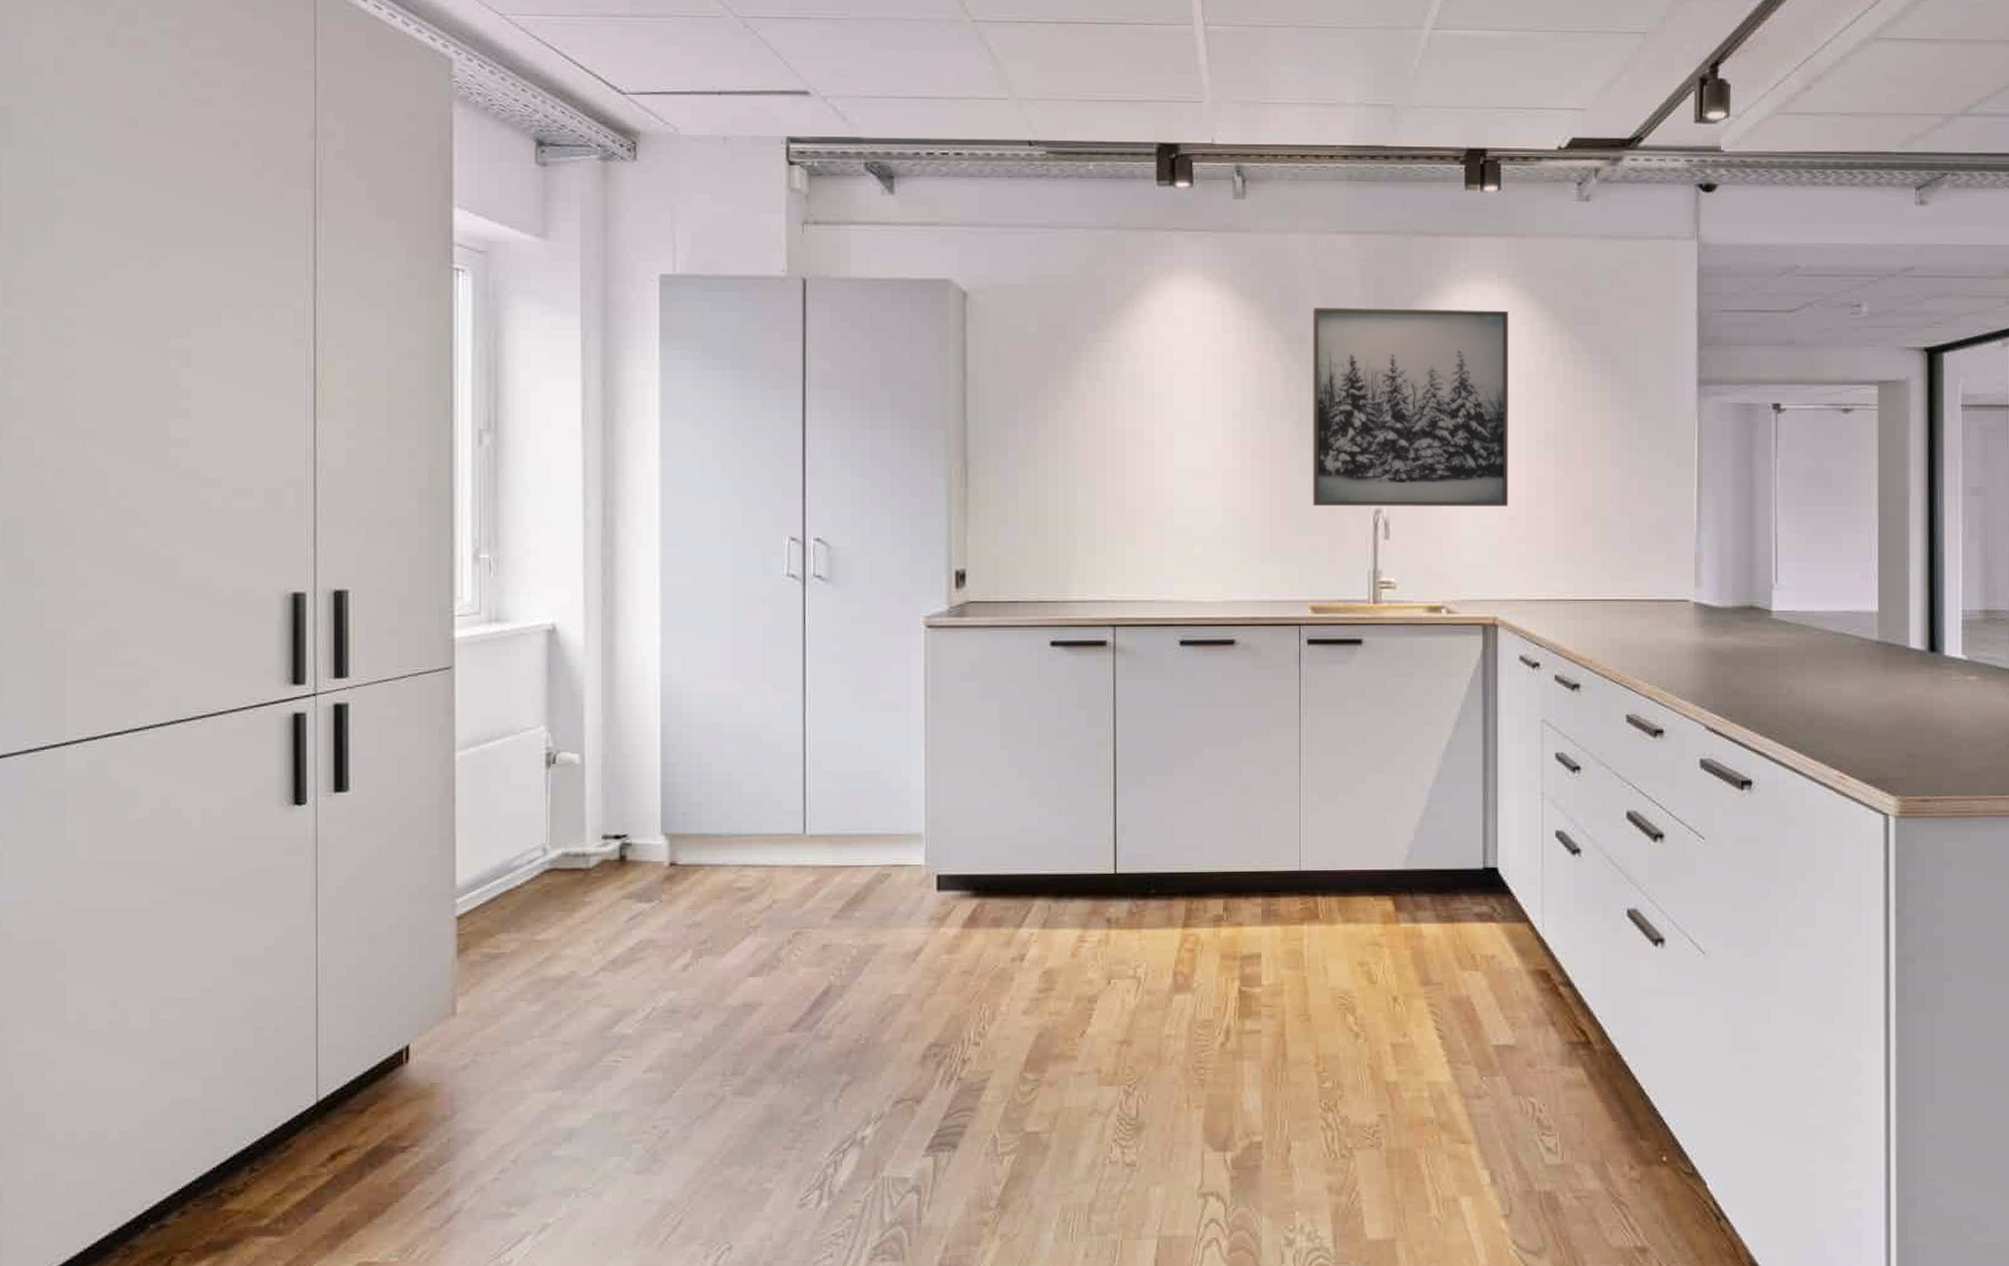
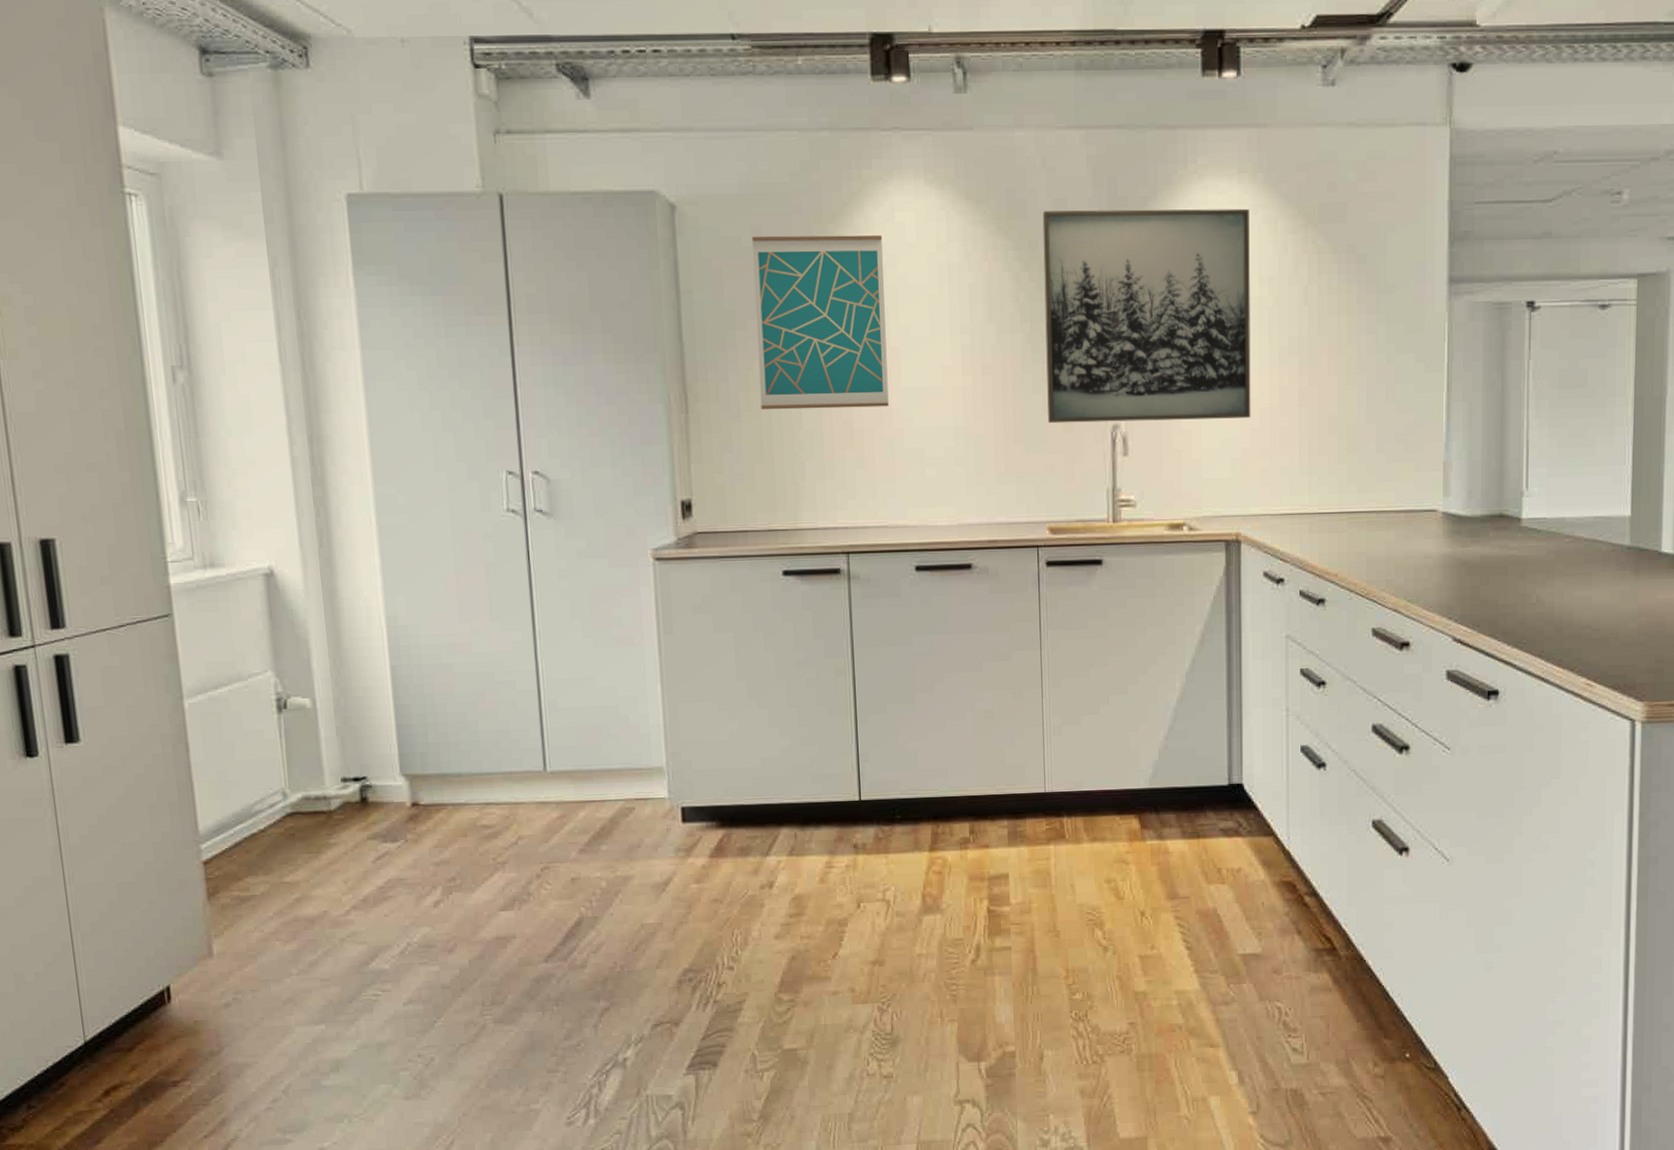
wall art: none [1037,323,1161,486] -> present [751,234,889,410]

